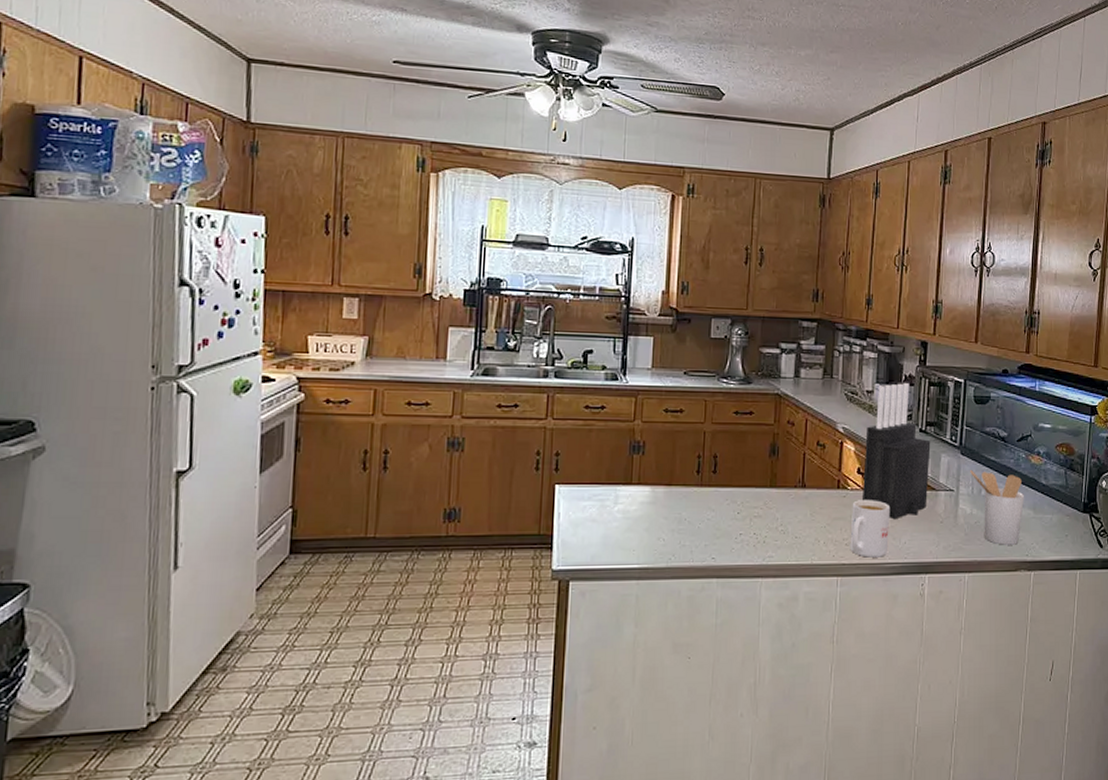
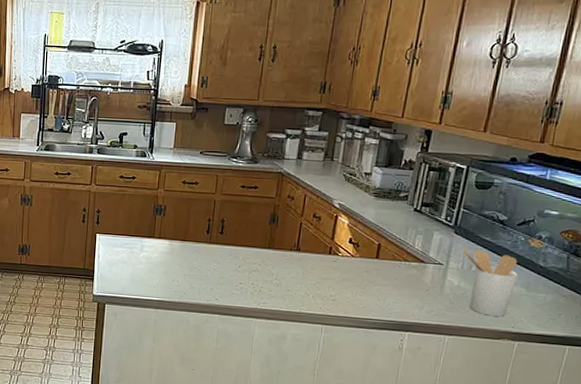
mug: present [850,500,891,558] -> none [336,265,378,314]
knife block: present [861,383,931,520] -> none [351,167,425,284]

